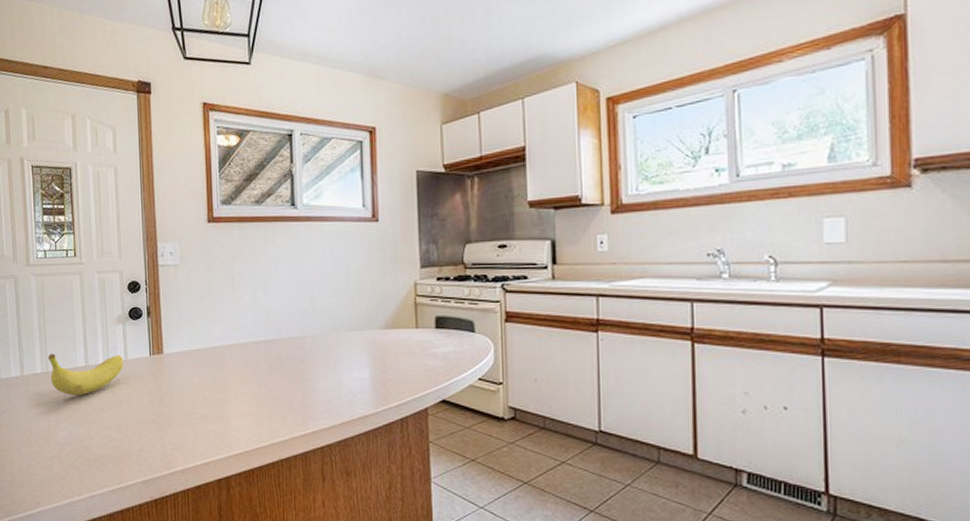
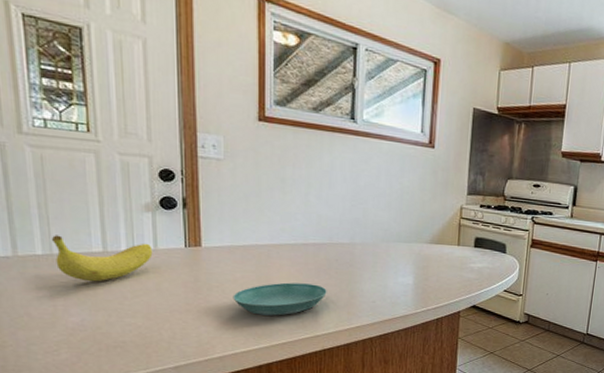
saucer: none [192,385,280,423] -> present [233,282,327,316]

